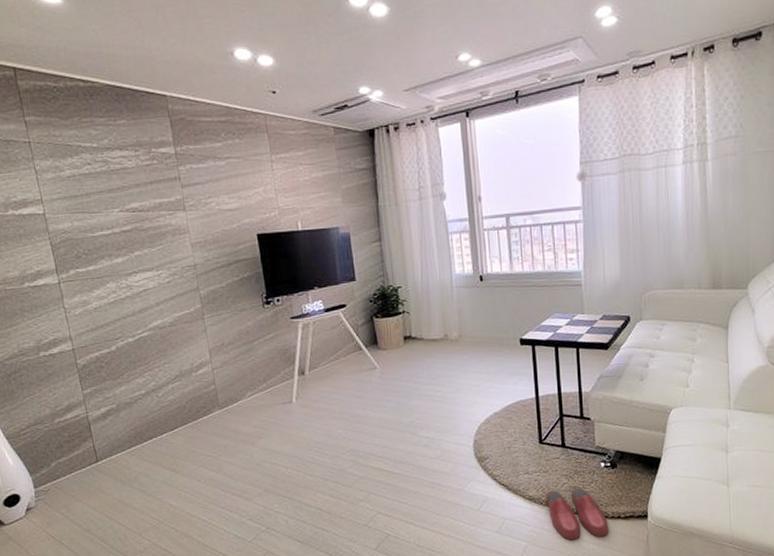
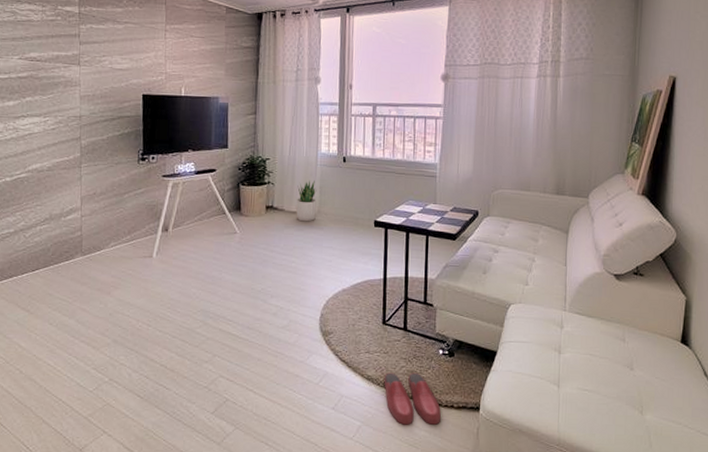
planter: none [434,304,458,349] -> present [296,180,317,222]

